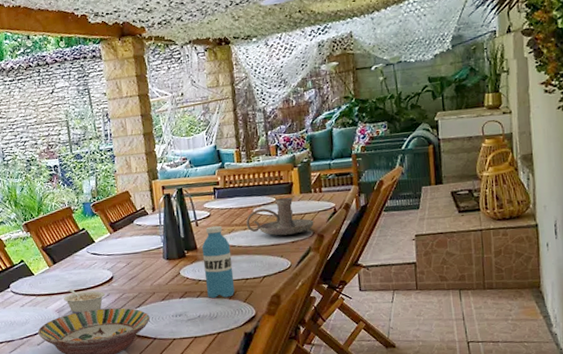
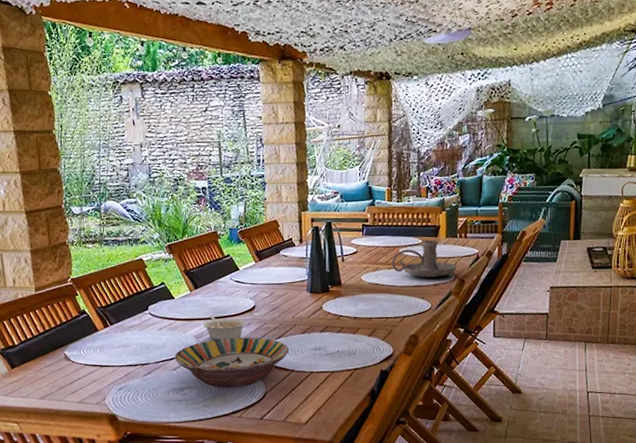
water bottle: present [201,225,235,299] -> none [346,262,375,335]

